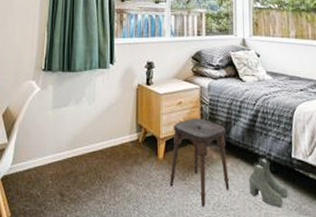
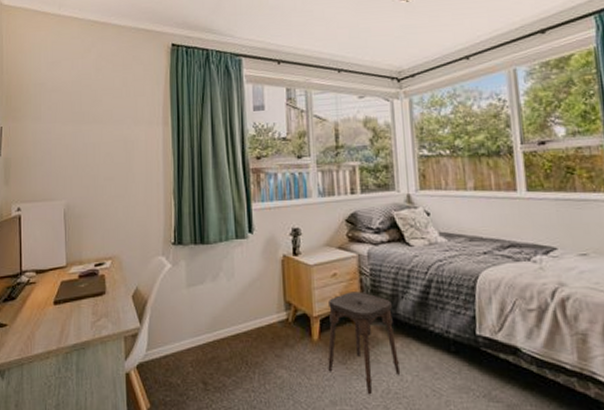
boots: present [249,157,289,207] -> none [423,336,475,393]

